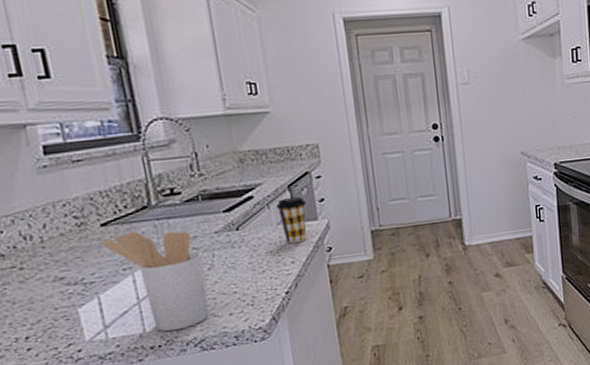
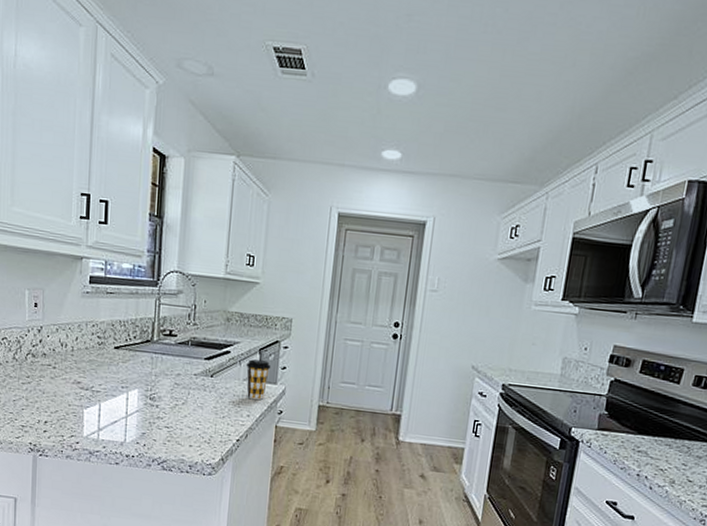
utensil holder: present [102,231,209,332] -> none [112,358,181,448]

